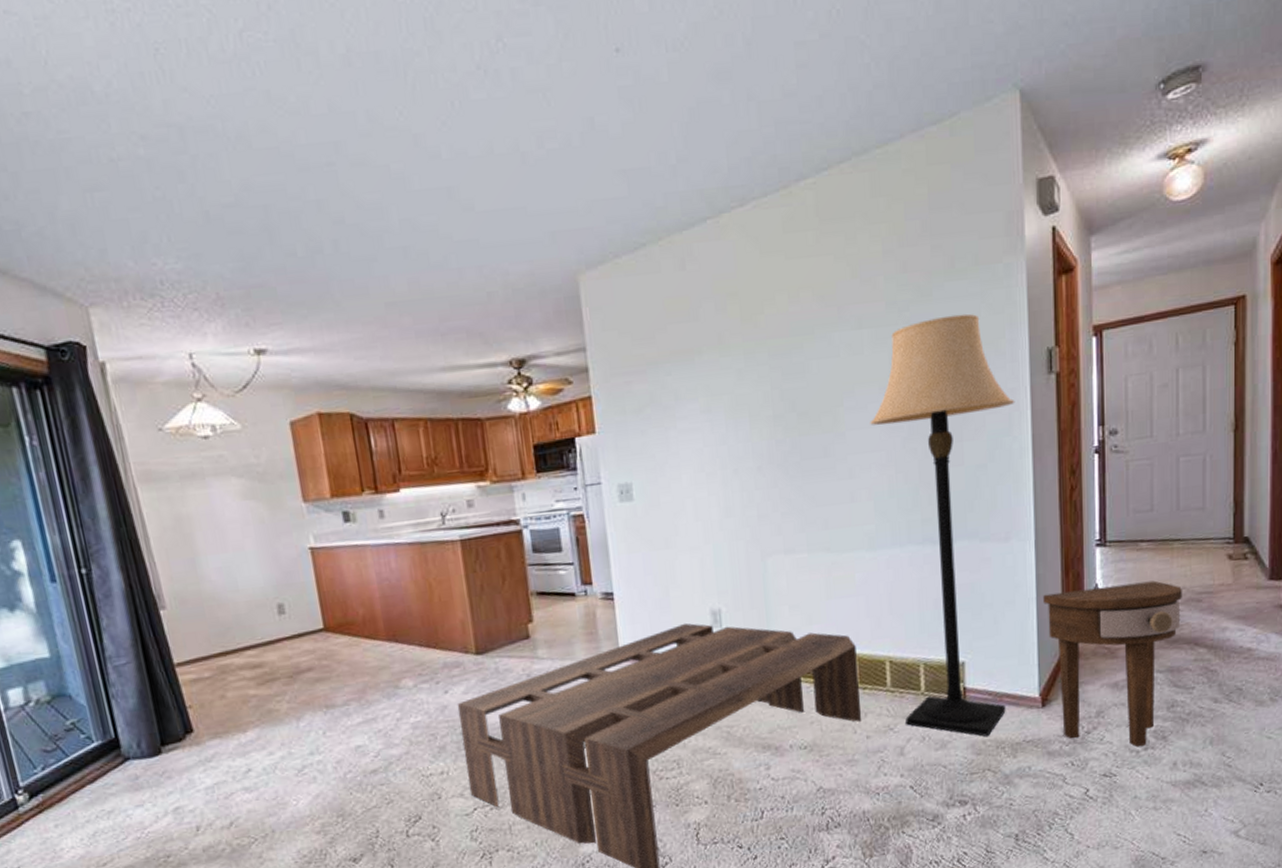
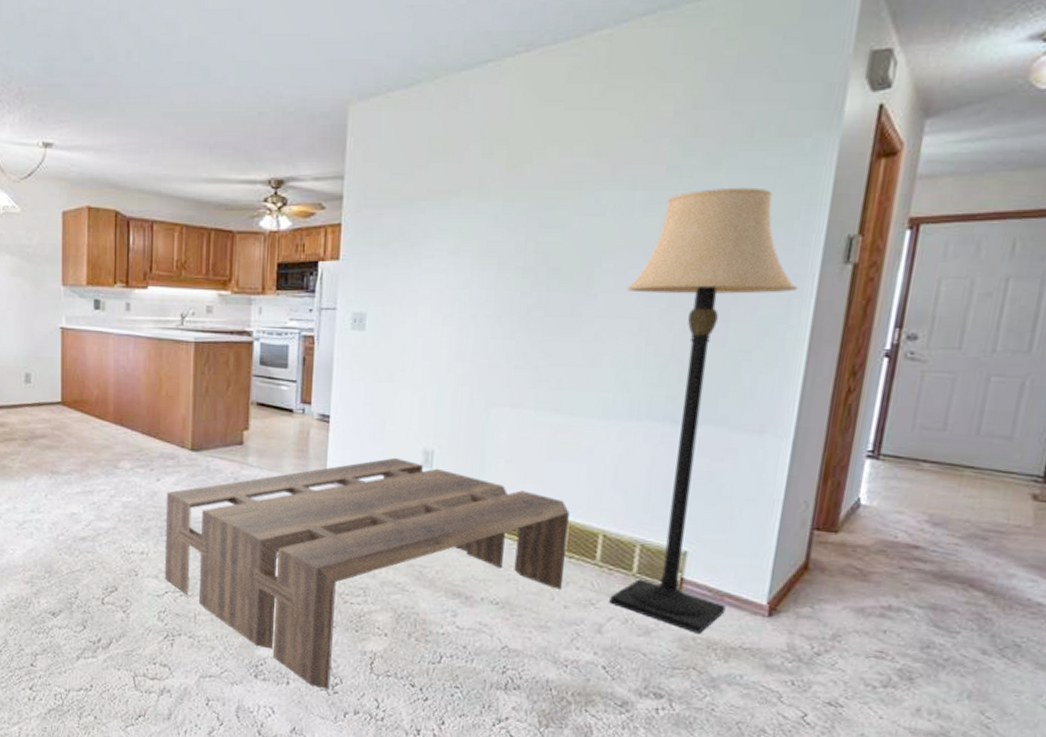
side table: present [1043,580,1182,746] -> none [788,498,965,682]

